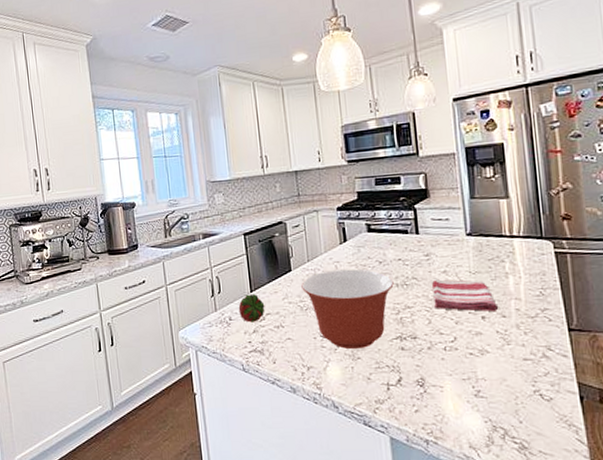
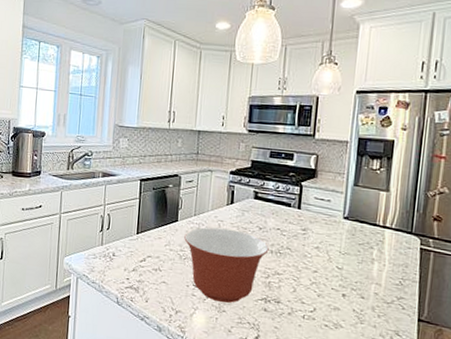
fruit: present [238,294,265,323] -> none [122,235,148,262]
dish towel: present [432,279,499,312] -> none [302,253,360,292]

